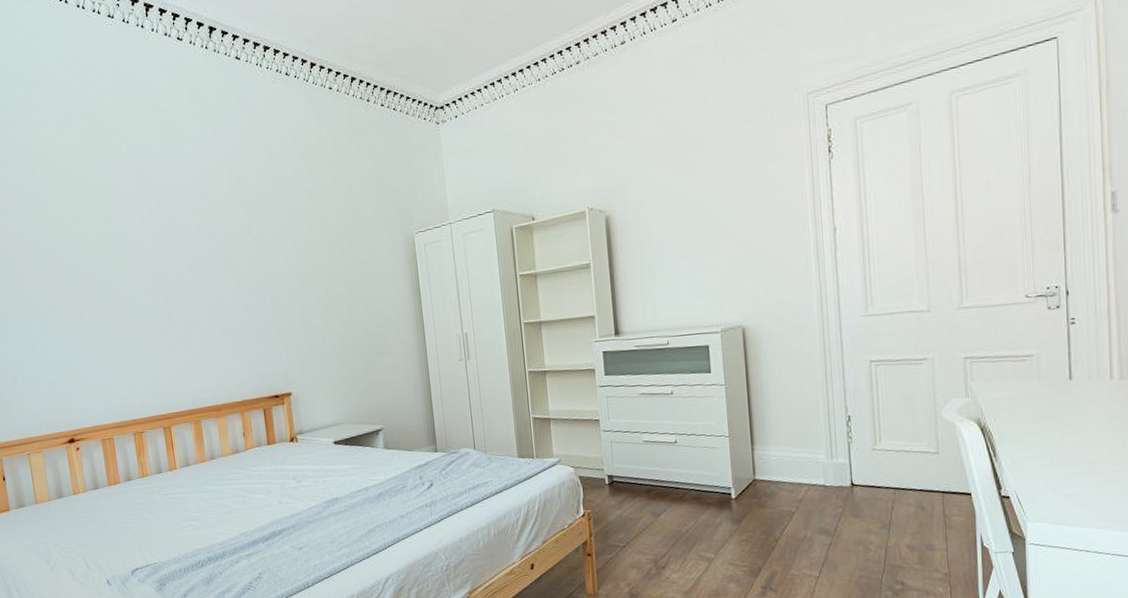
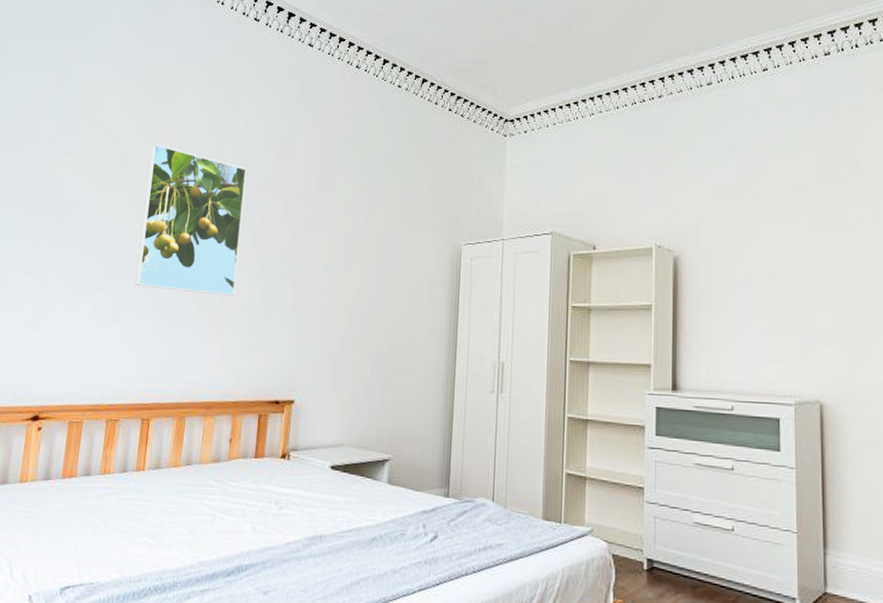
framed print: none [109,179,219,314] -> present [135,144,247,296]

